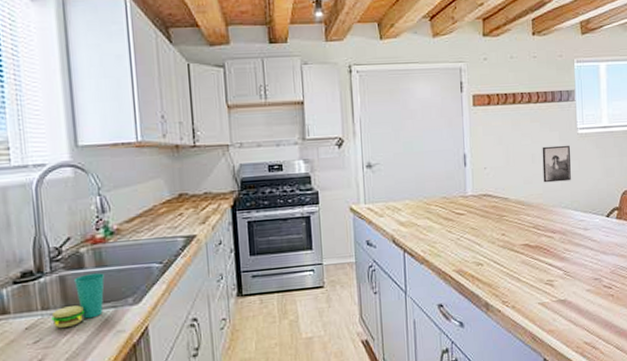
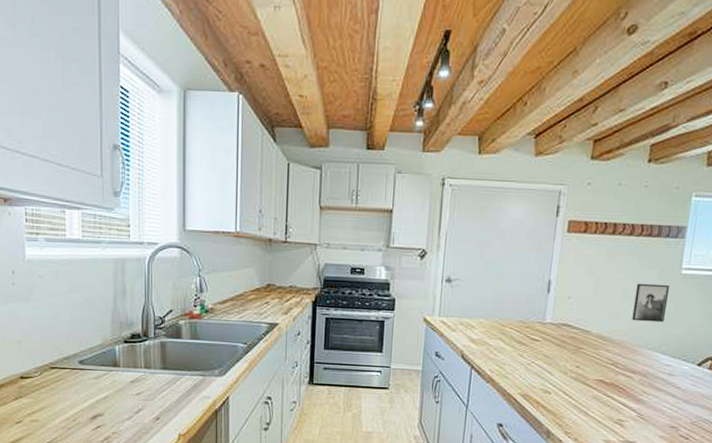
cup: present [51,273,105,328] -> none [152,344,197,386]

